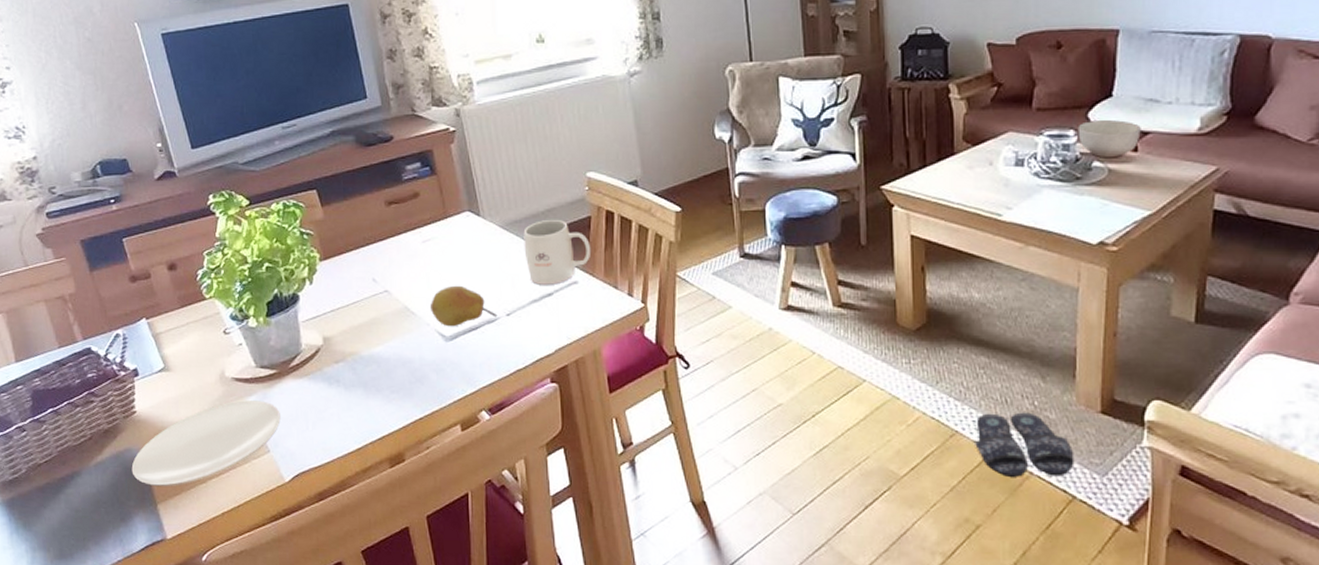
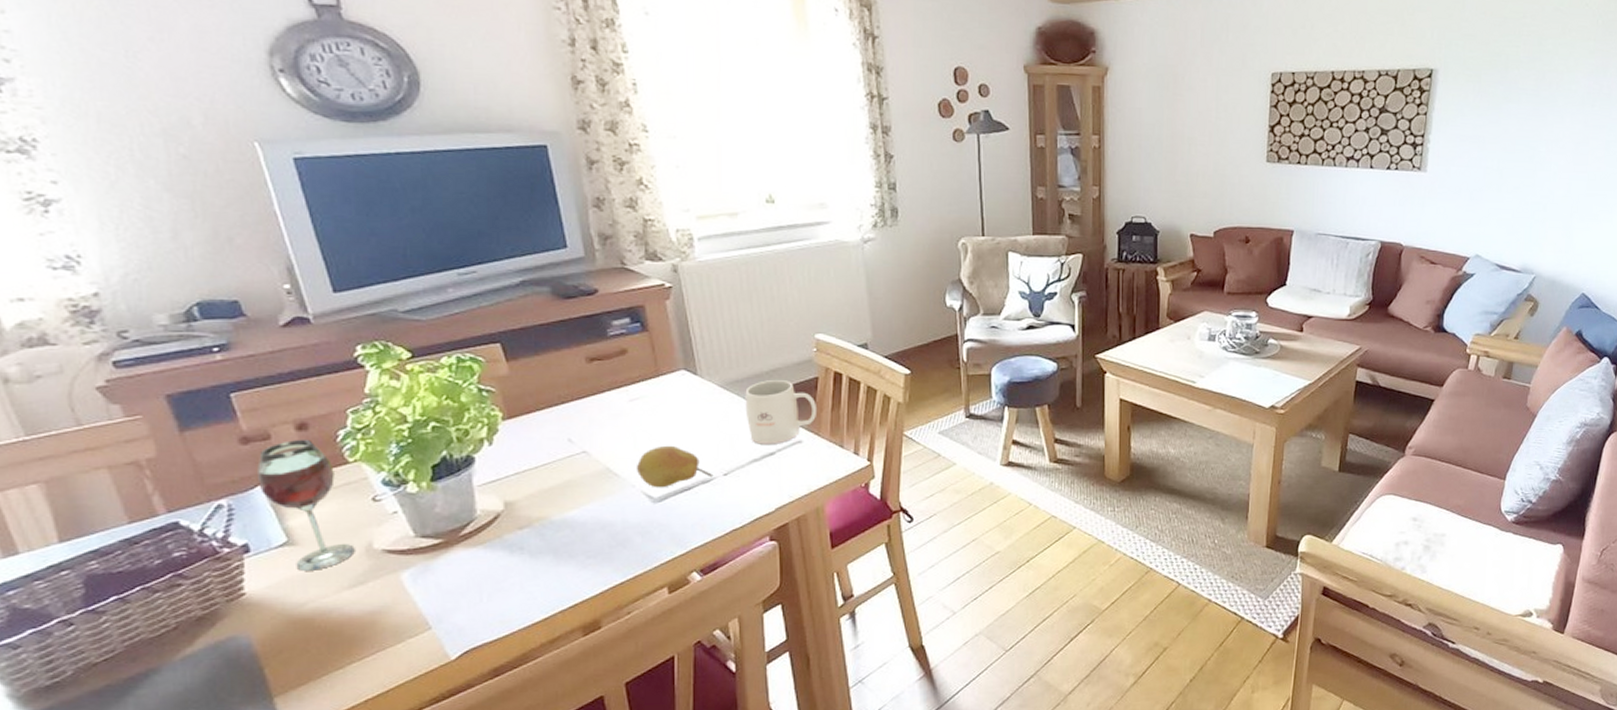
plate: present [131,400,281,487] -> none [236,573,447,678]
wineglass: none [141,278,212,394] -> present [256,439,355,571]
slippers: present [975,412,1074,477] -> none [1166,549,1244,605]
bowl: present [1077,120,1141,159] -> none [1258,305,1306,337]

